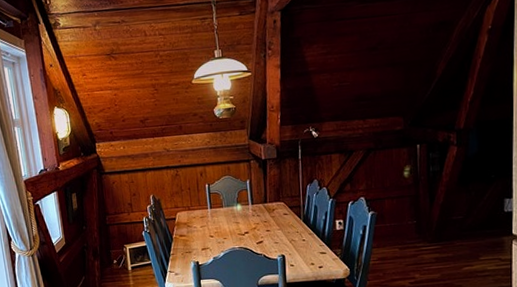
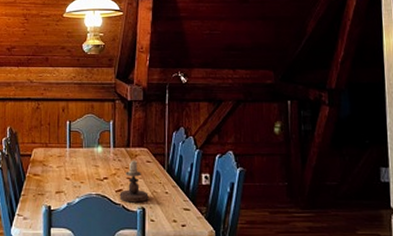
candlestick: none [260,214,288,252] -> present [119,160,149,203]

